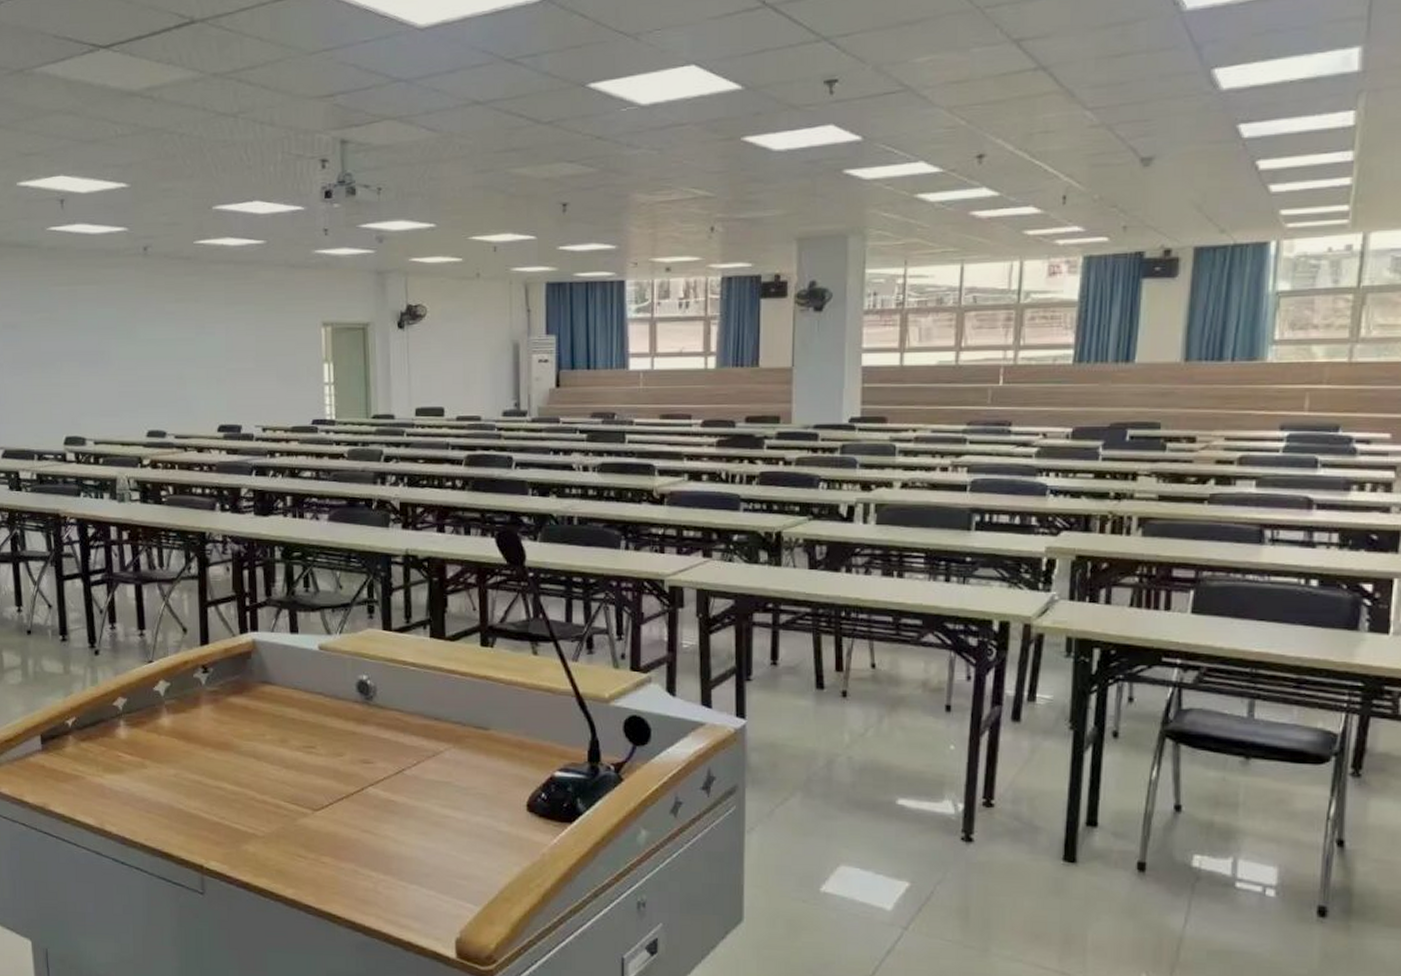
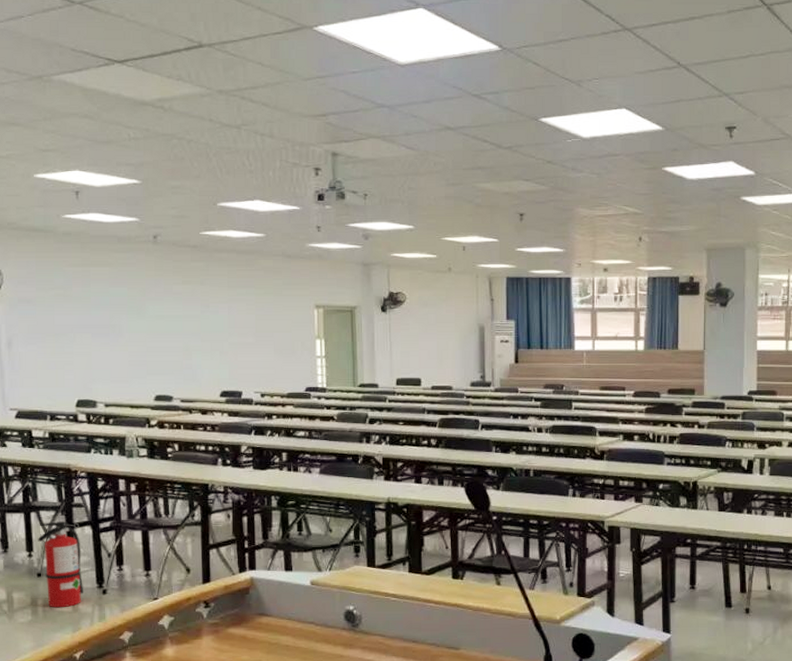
fire extinguisher: none [27,573,76,669] -> present [38,521,84,608]

